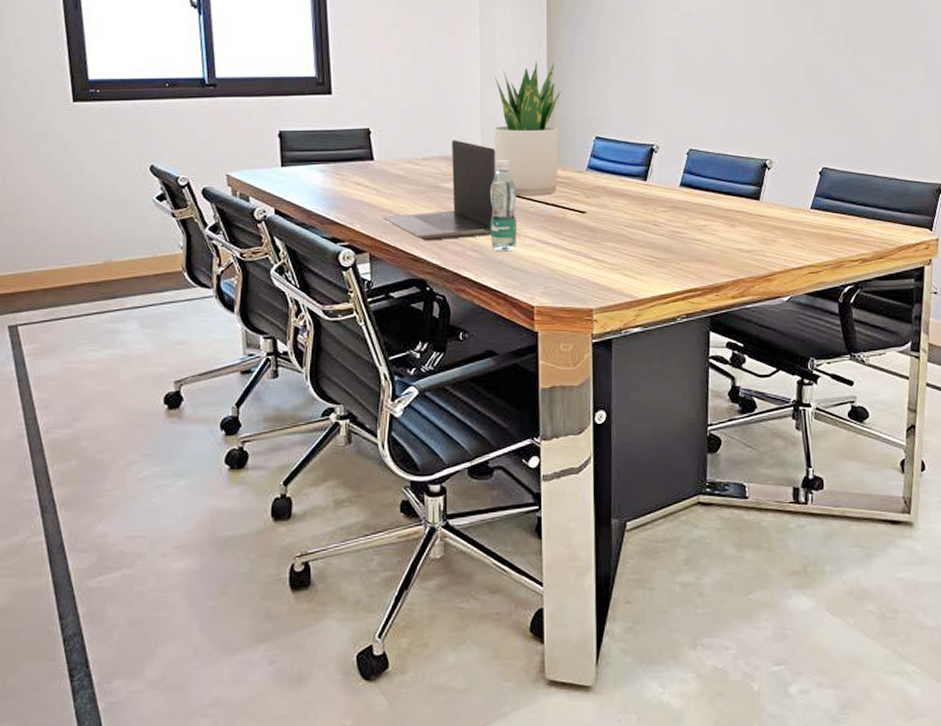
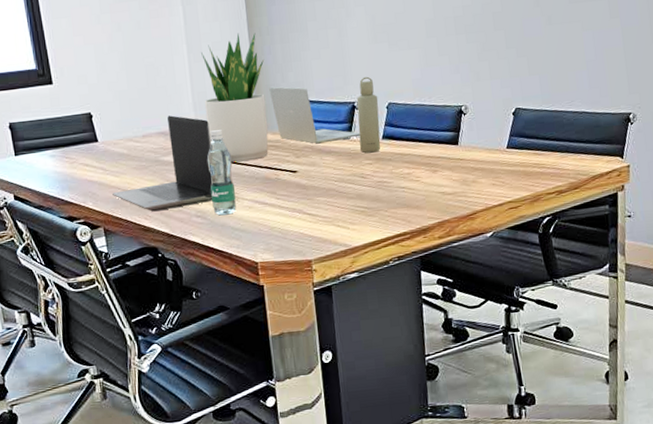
laptop: none [564,120,657,185] -> present [269,86,360,144]
bottle: none [654,119,679,200] -> present [356,76,381,153]

